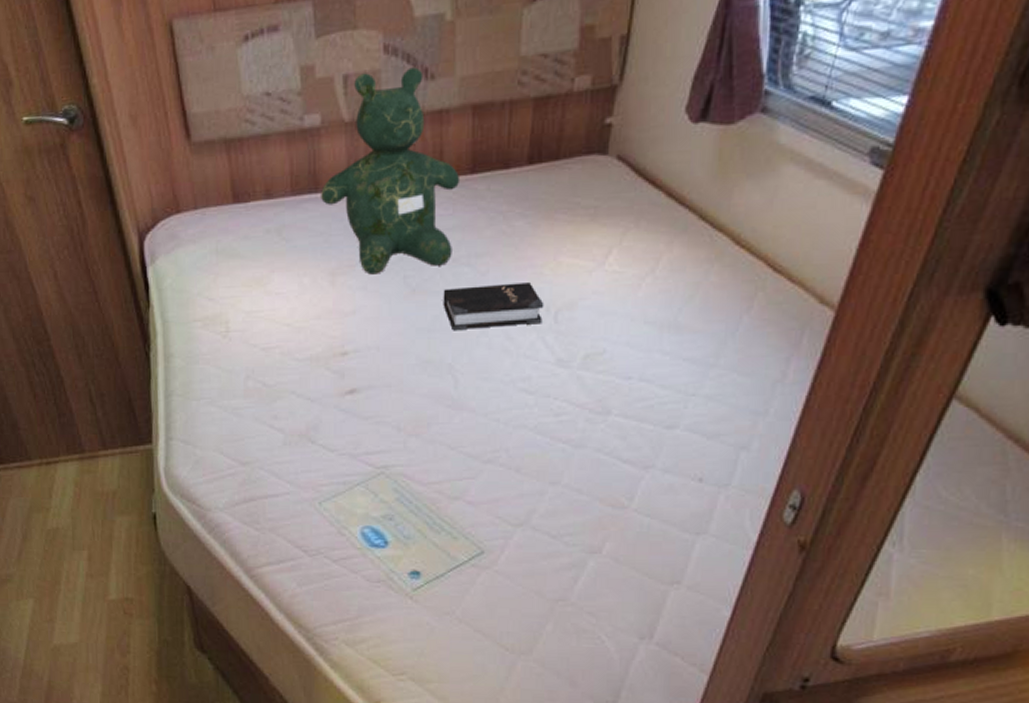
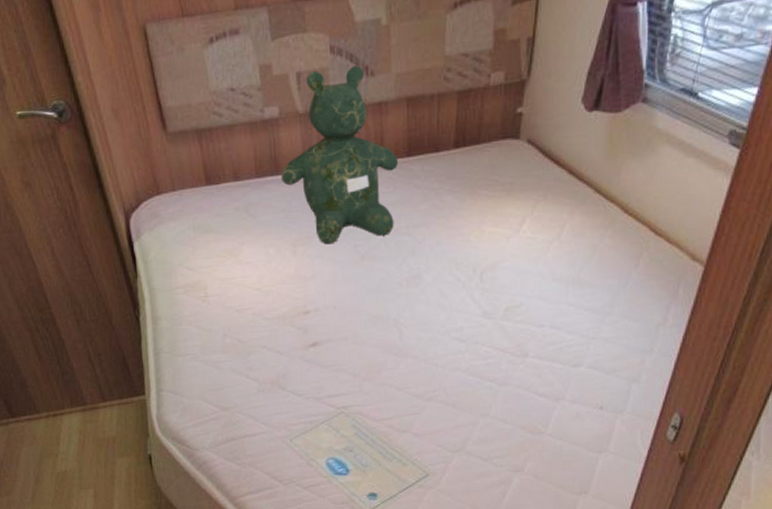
hardback book: present [443,283,544,331] -> none [387,248,472,291]

